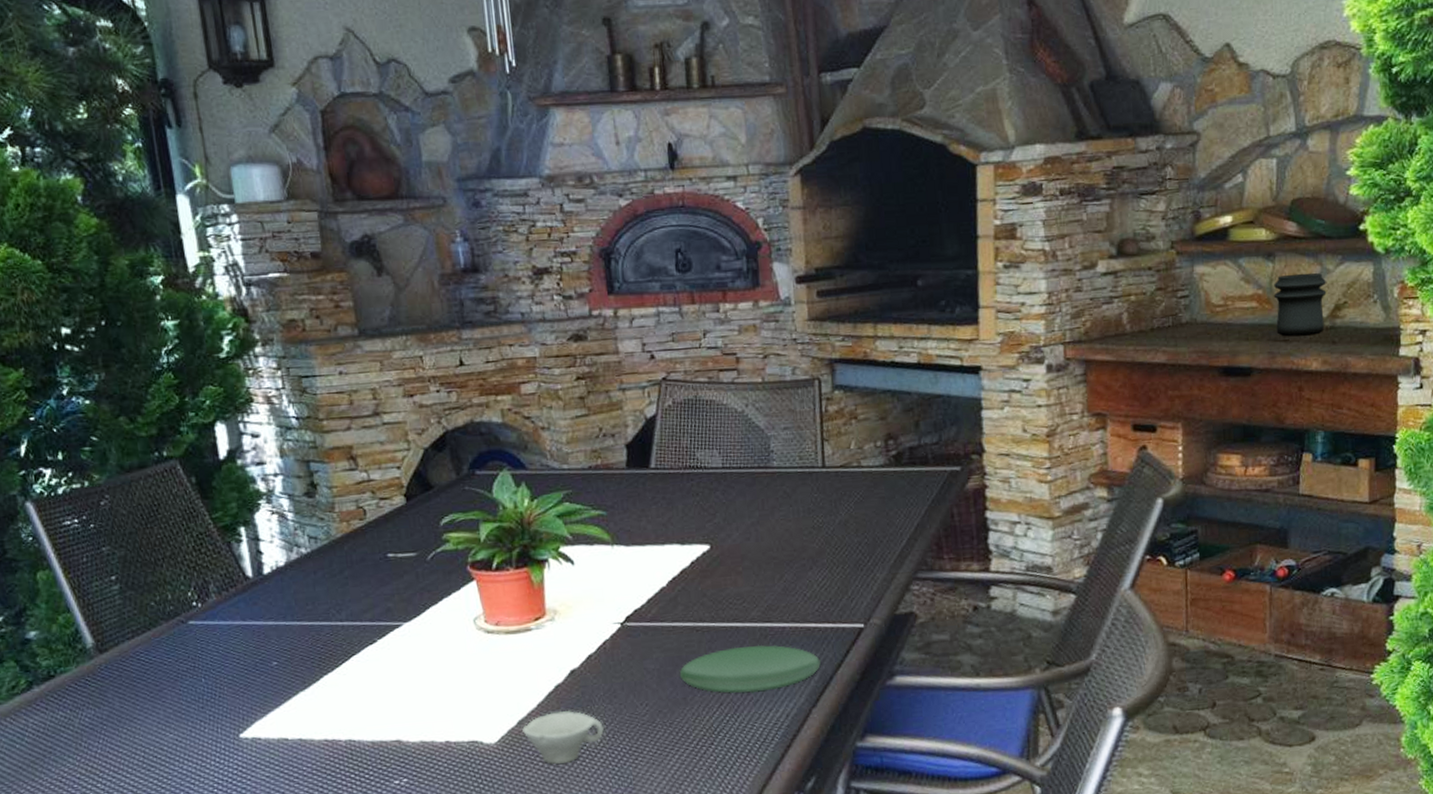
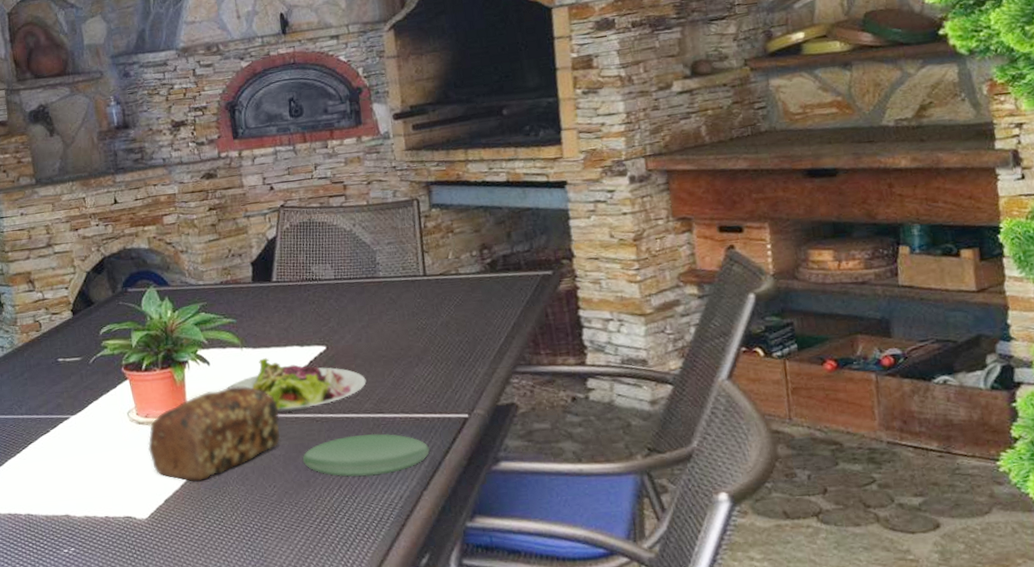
bread loaf: none [498,589,655,701] -> present [148,386,281,482]
cup: present [521,710,605,765] -> none [167,491,239,539]
salad plate: none [593,557,754,621] -> present [226,358,366,413]
jar: present [1273,273,1327,337] -> none [853,77,911,139]

